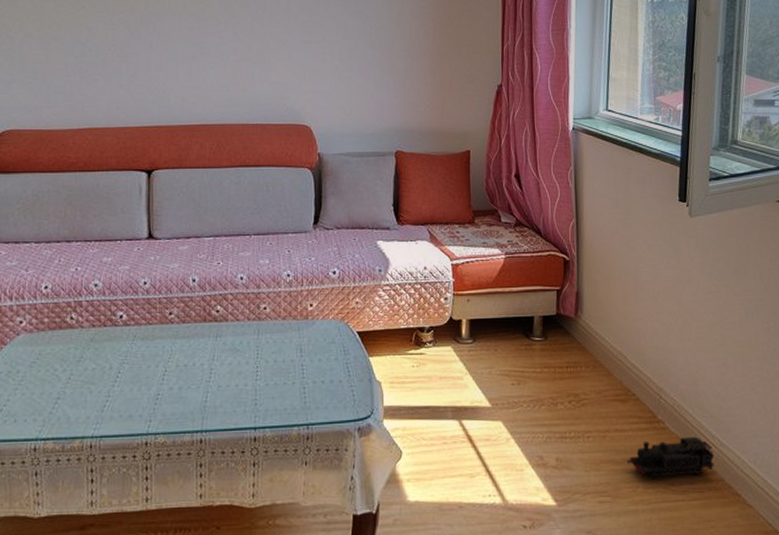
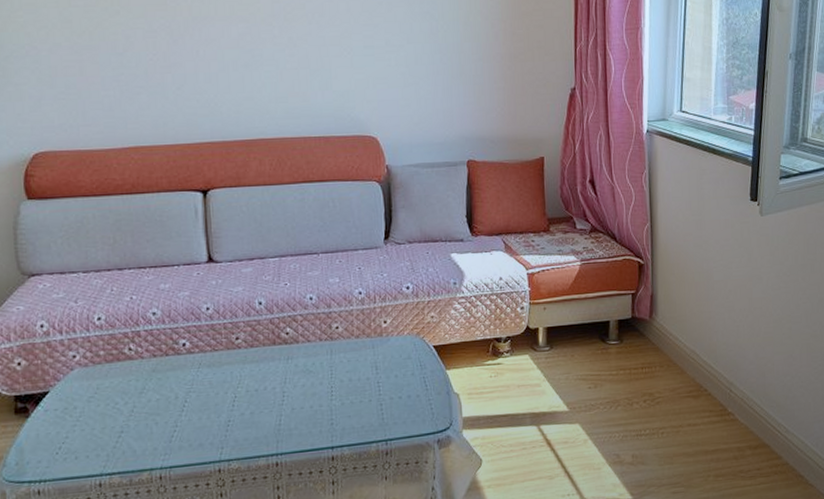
toy train: present [626,436,714,478] -> none [698,425,780,467]

